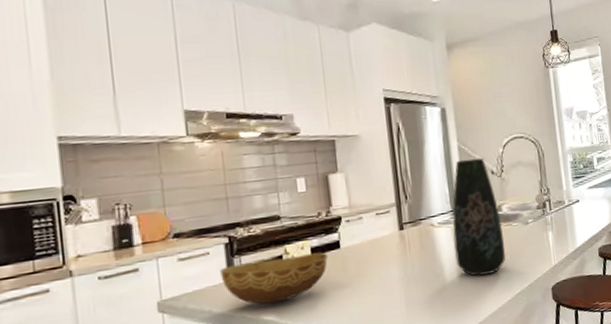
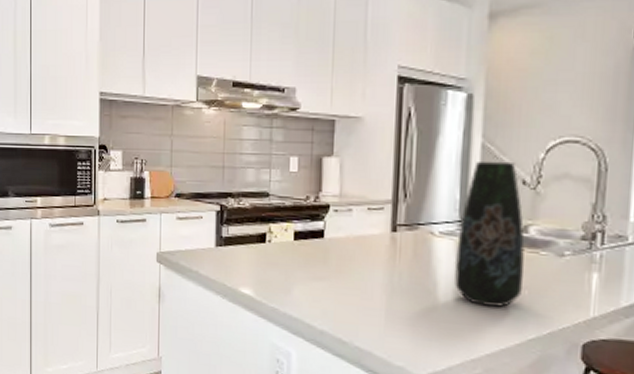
bowl: present [220,252,329,305] -> none [209,233,311,280]

